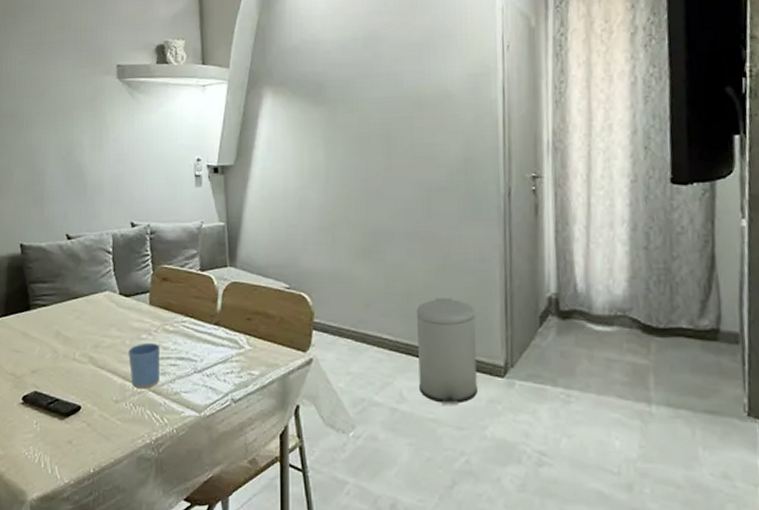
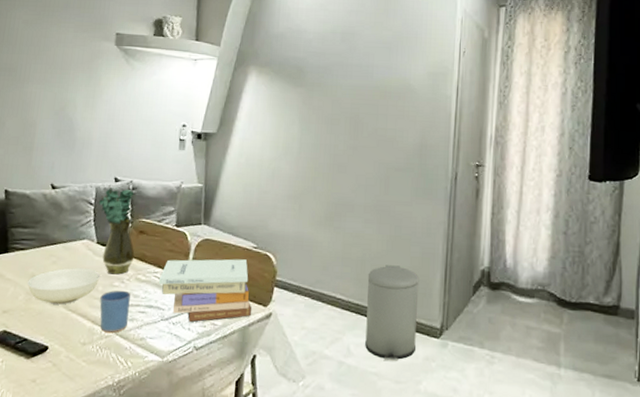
bowl: none [53,322,126,362] -> present [27,268,101,305]
vase: none [116,230,160,326] -> present [98,184,135,275]
books: none [187,302,291,372] -> present [158,259,252,322]

